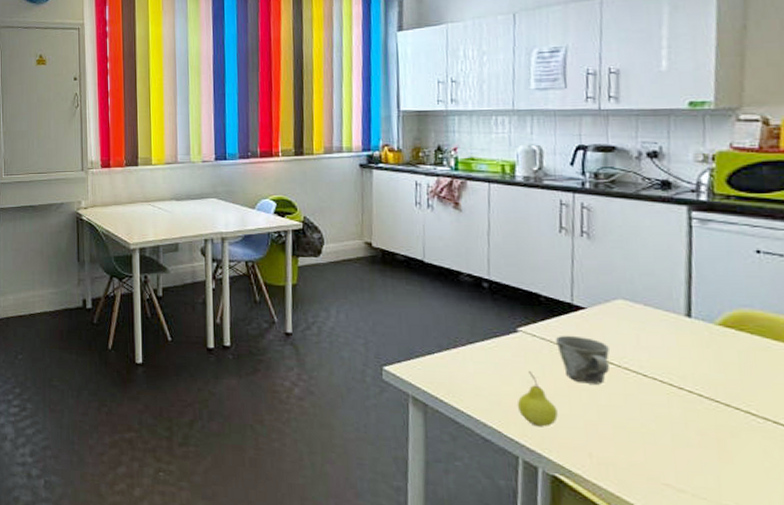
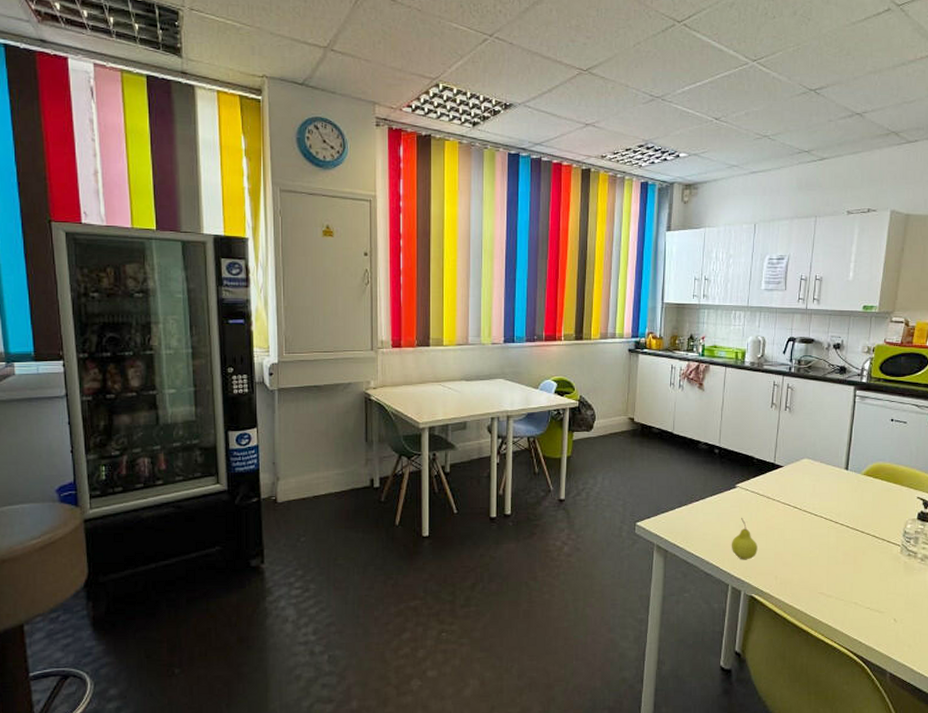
mug: present [555,335,610,384] -> none [761,488,795,524]

